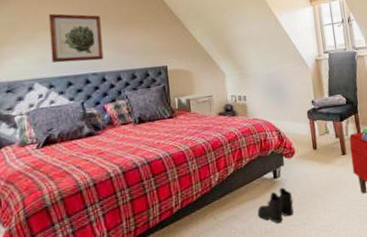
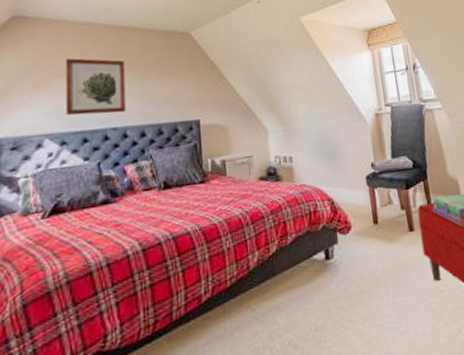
boots: present [257,187,294,223] -> none [305,271,350,318]

